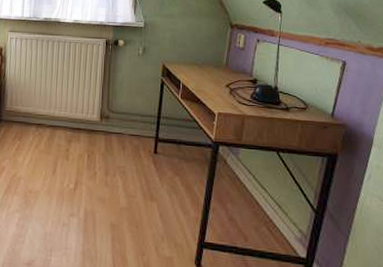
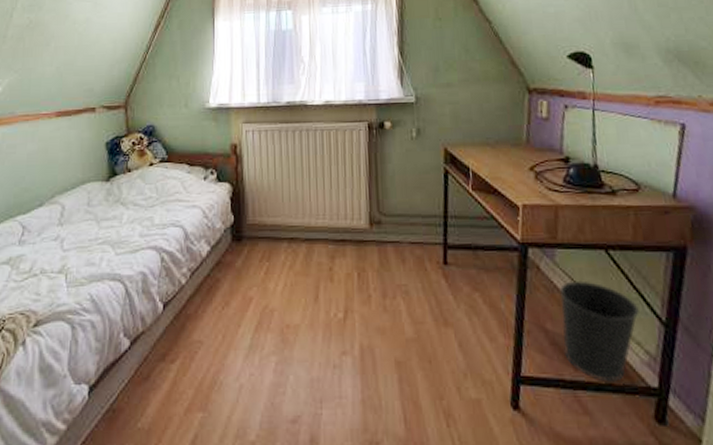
wastebasket: none [239,173,299,251] -> present [559,280,641,382]

